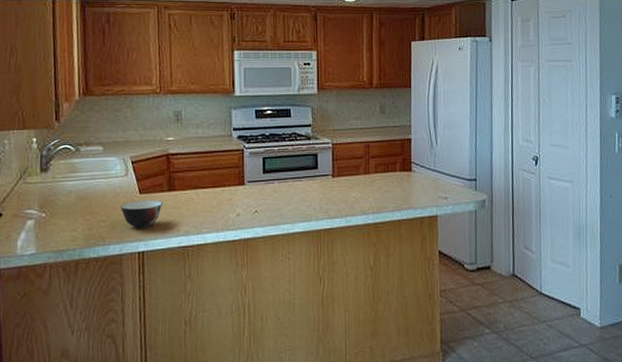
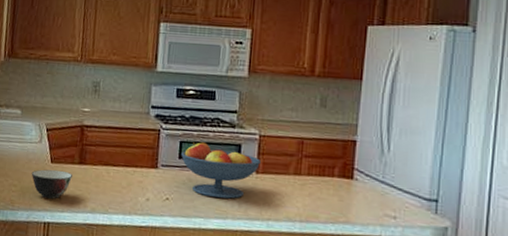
fruit bowl: none [265,156,335,203] -> present [181,142,260,199]

